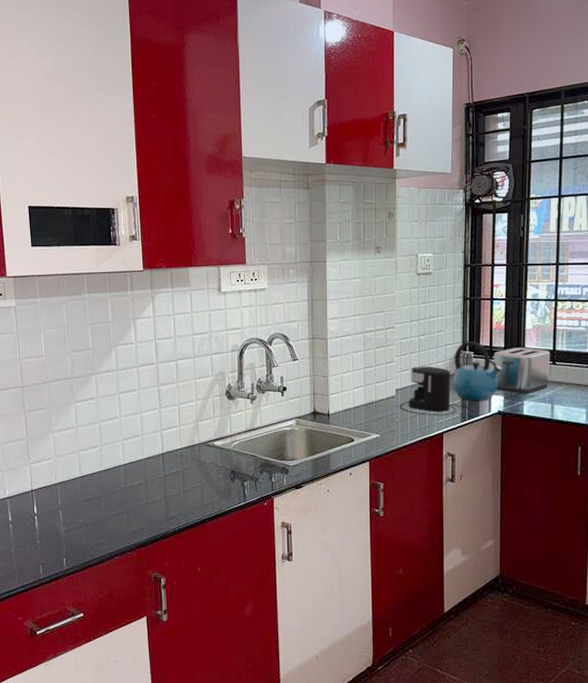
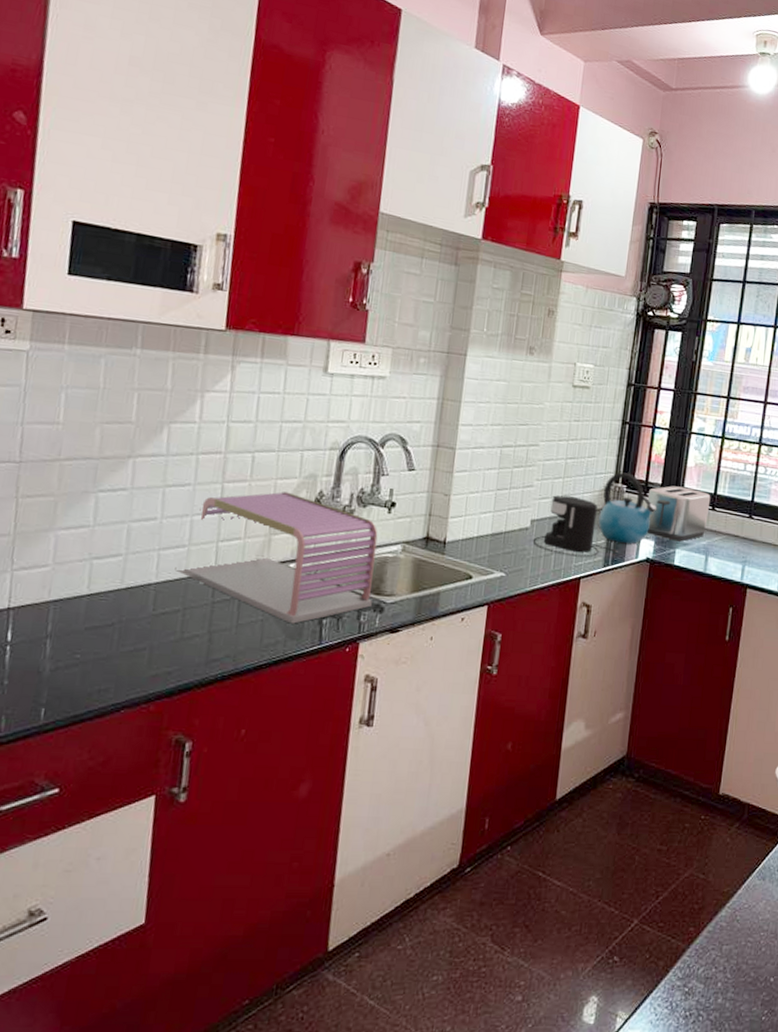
dish rack: none [135,388,279,487] -> present [175,492,378,624]

